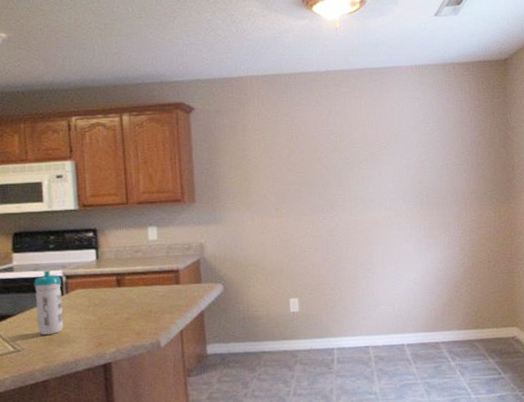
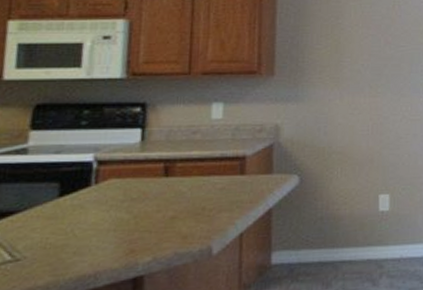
water bottle: present [34,270,64,335] -> none [49,153,91,238]

